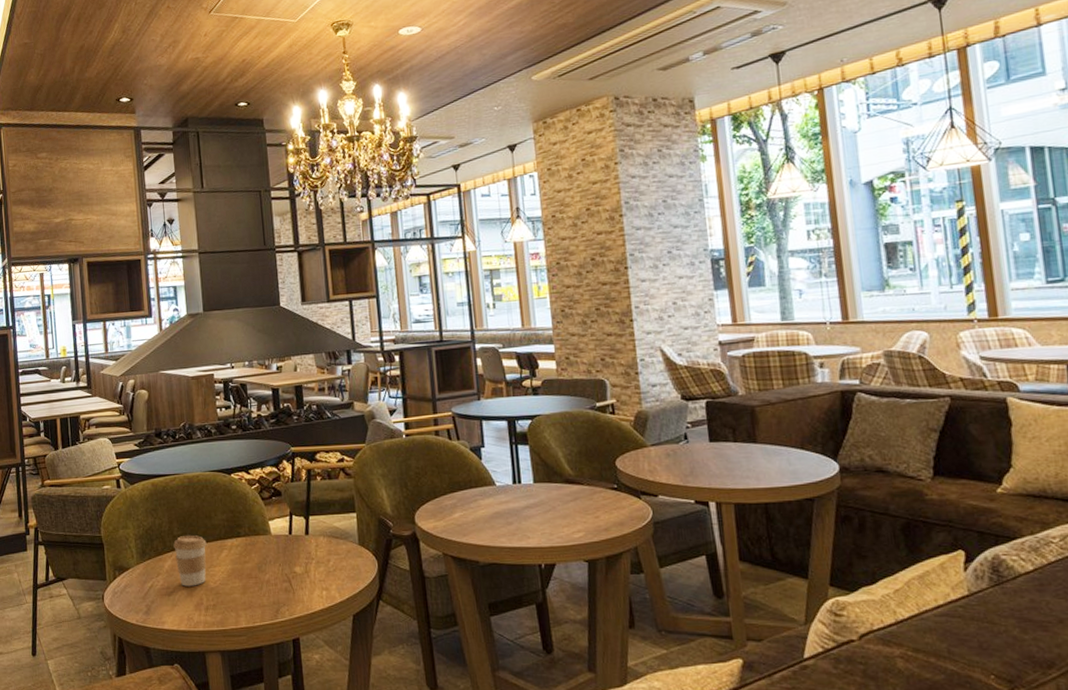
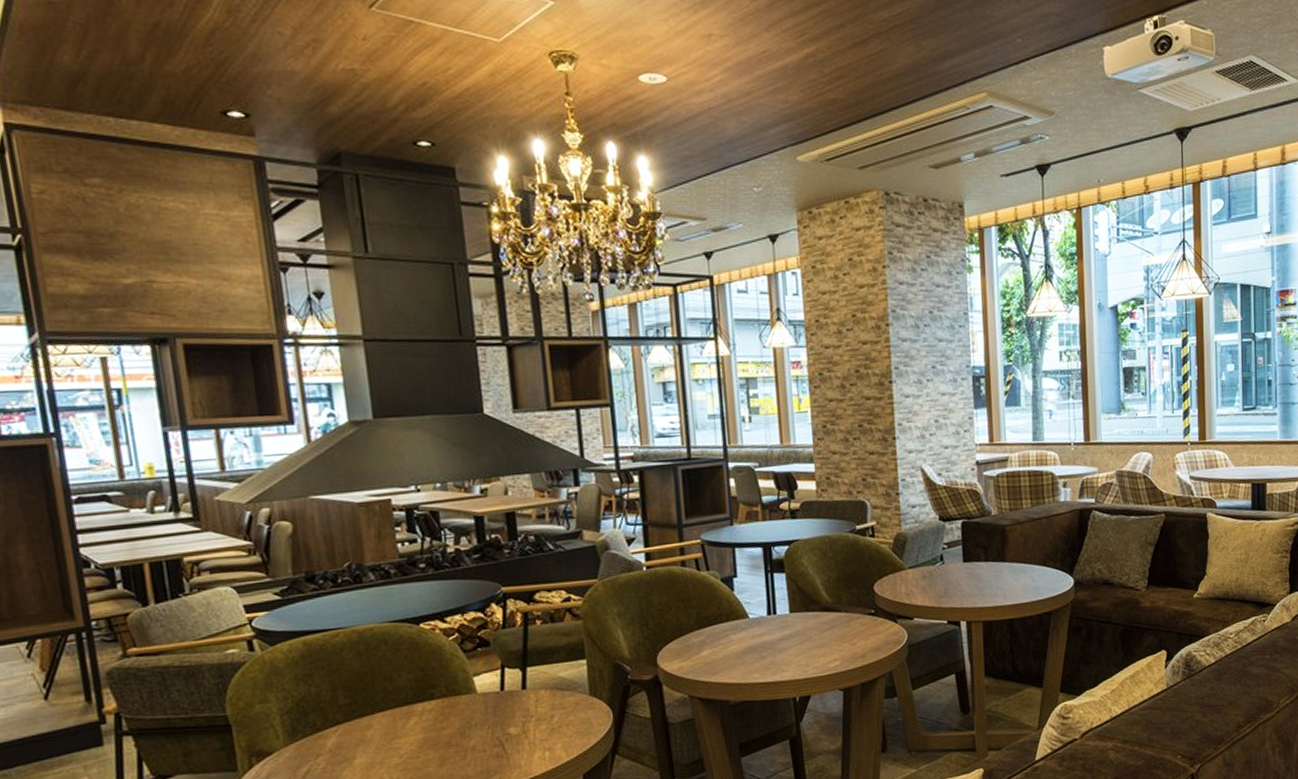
coffee cup: present [173,535,207,587] -> none [339,702,388,767]

